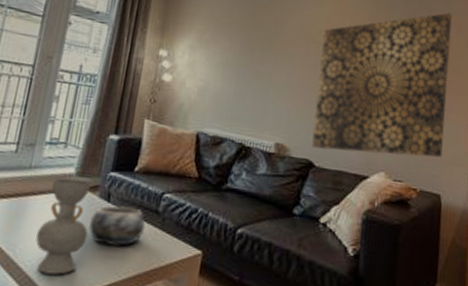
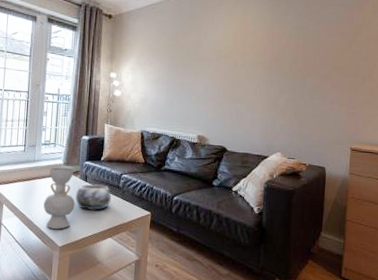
wall art: present [312,12,452,158] -> none [224,22,336,140]

